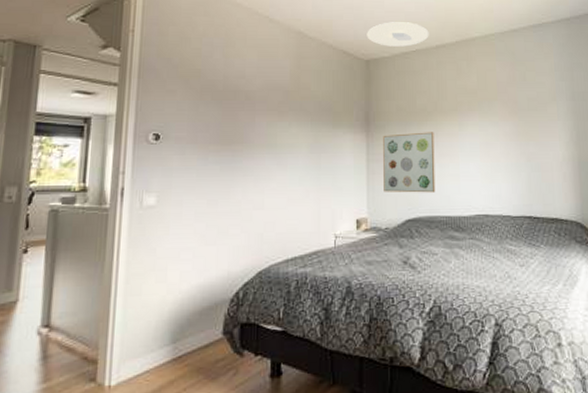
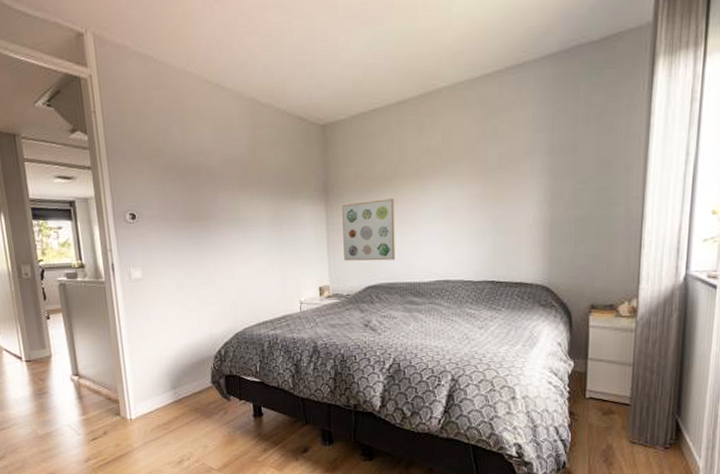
ceiling light: present [367,22,429,47] -> none [321,76,389,107]

